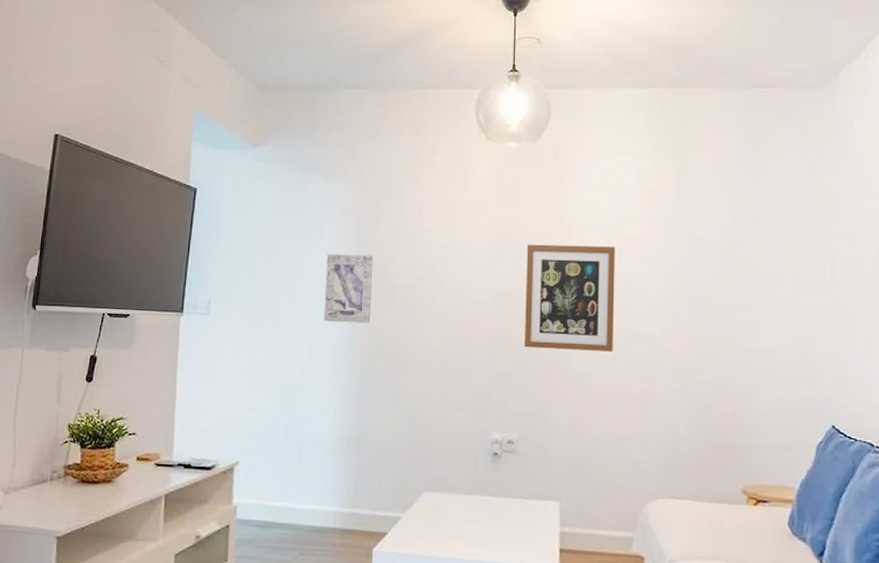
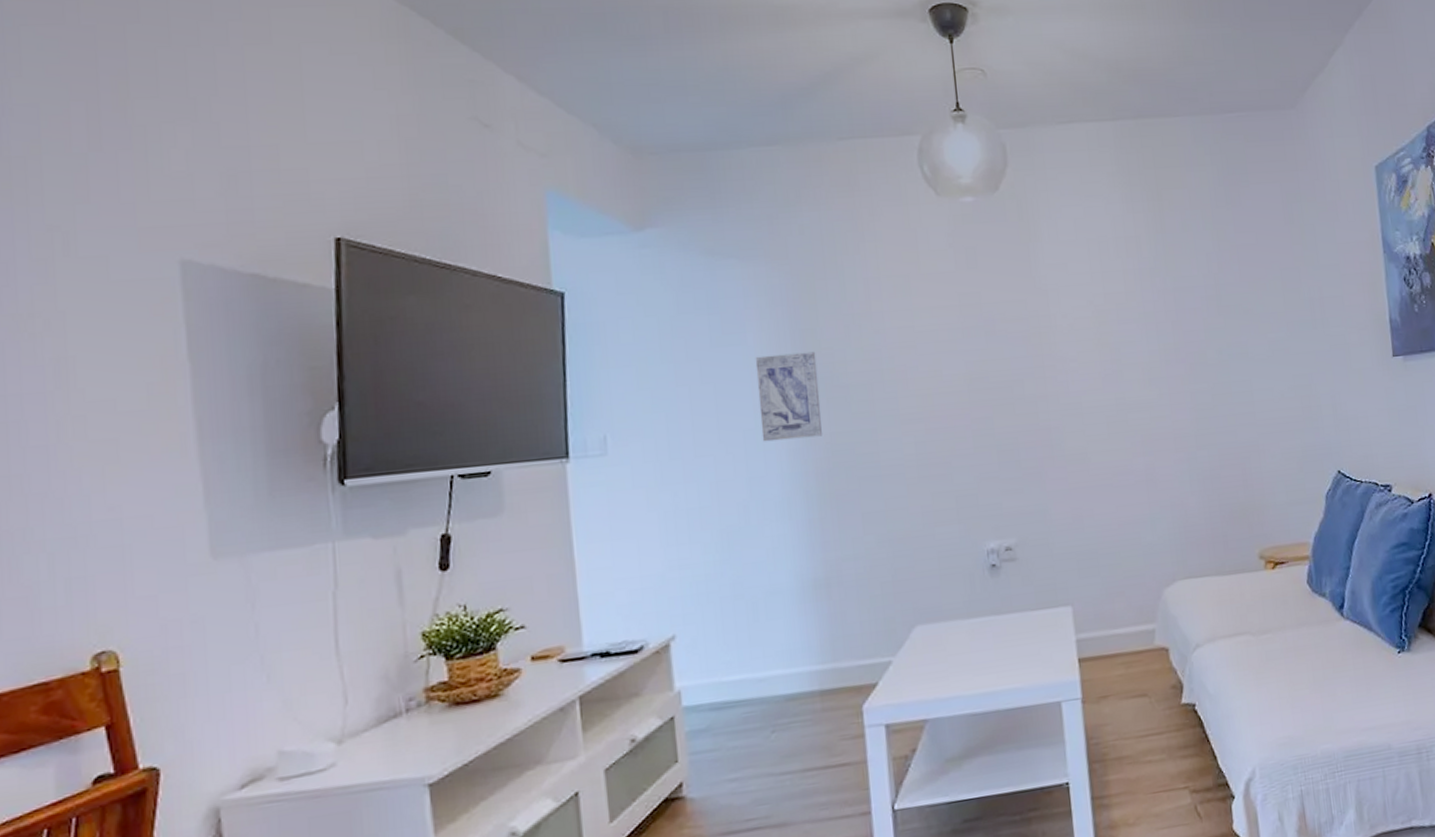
wall art: present [525,244,615,352] -> none [999,307,1110,437]

